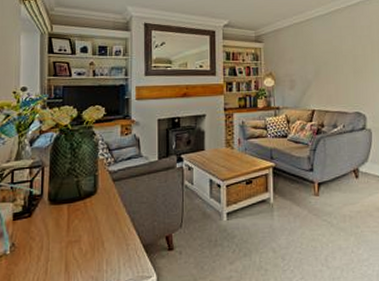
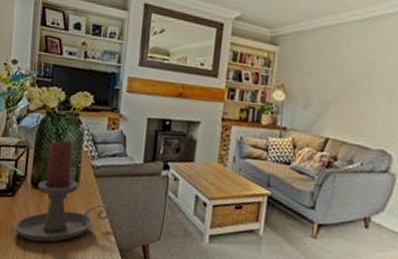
candle holder: none [34,153,132,258] -> present [15,140,111,242]

